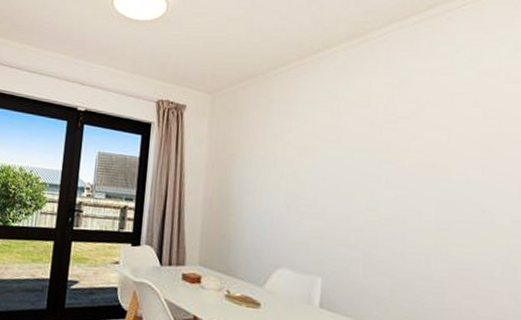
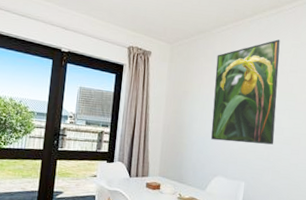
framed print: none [269,79,367,225] -> present [211,39,280,145]

